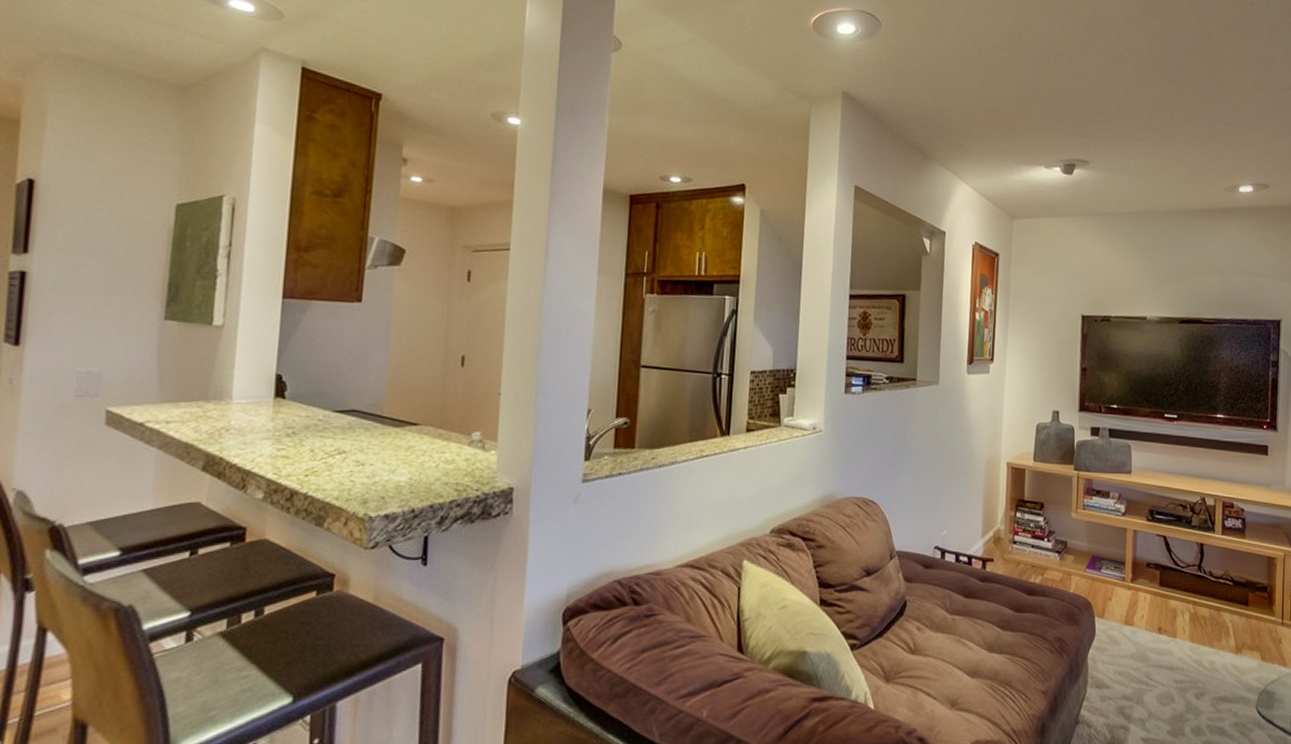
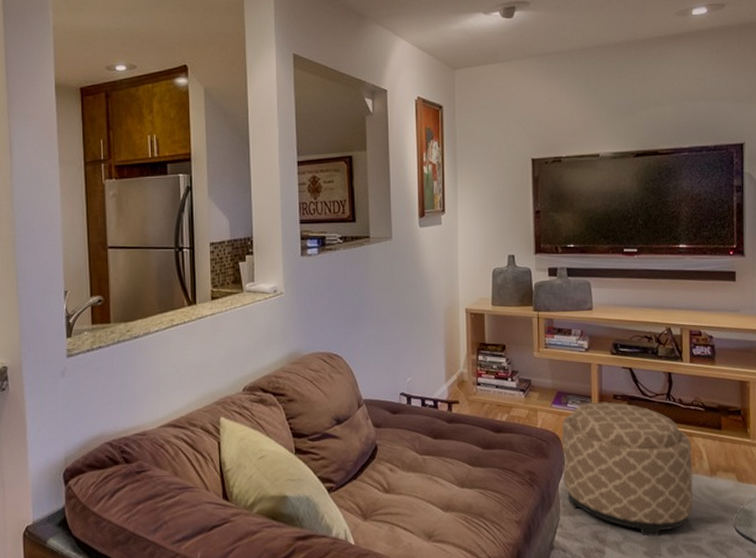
ottoman: none [1092,569,1220,715] -> present [561,402,693,537]

